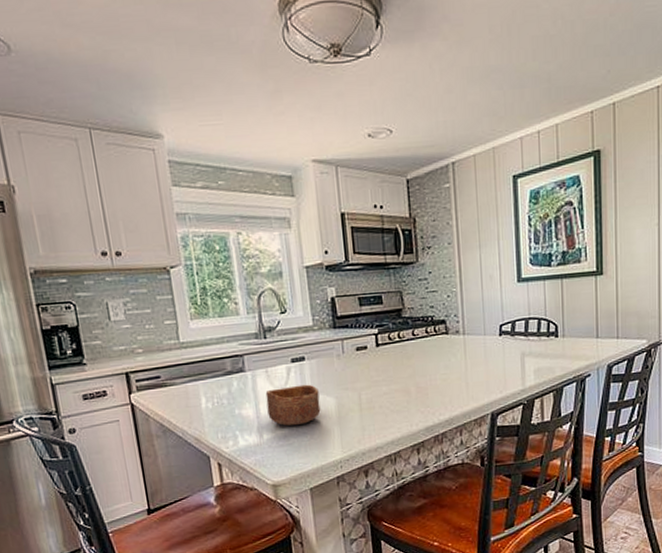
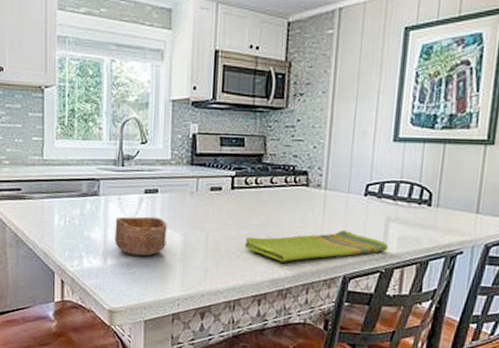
dish towel: none [396,369,527,409] -> present [244,229,389,262]

